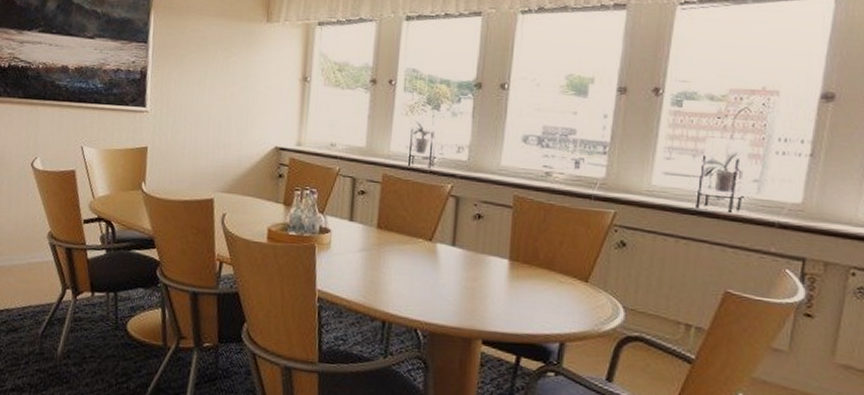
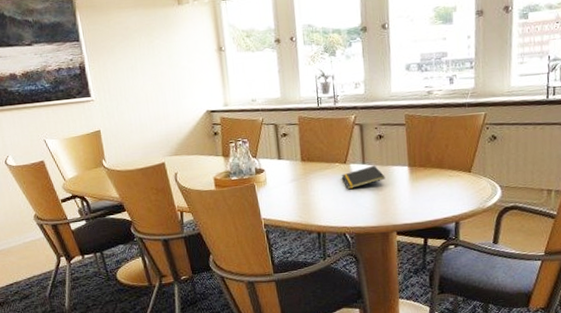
notepad: none [423,249,478,275] -> present [341,165,386,190]

